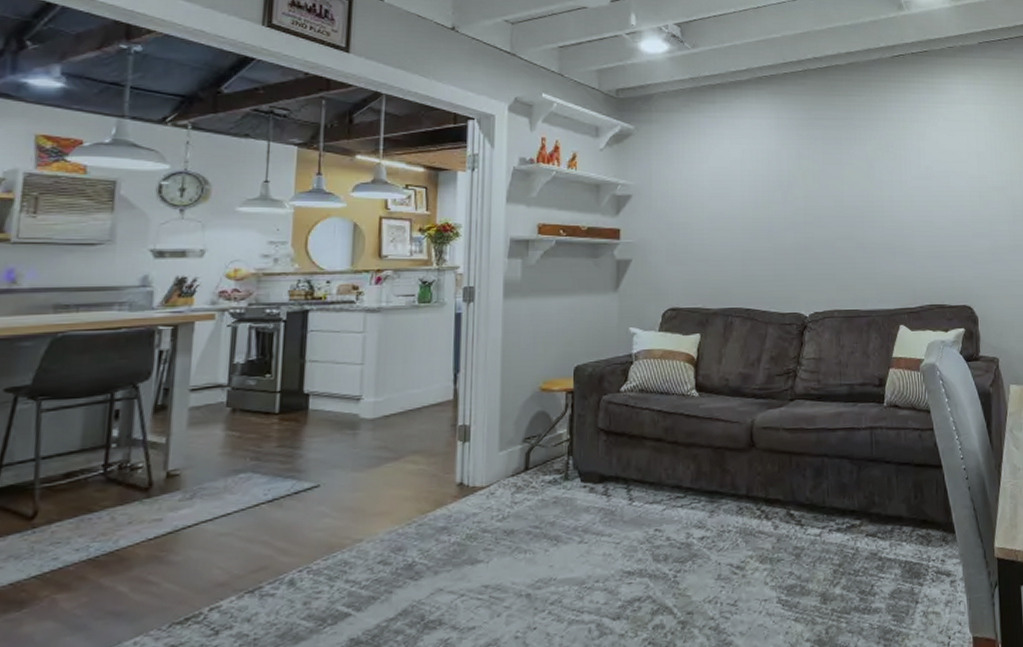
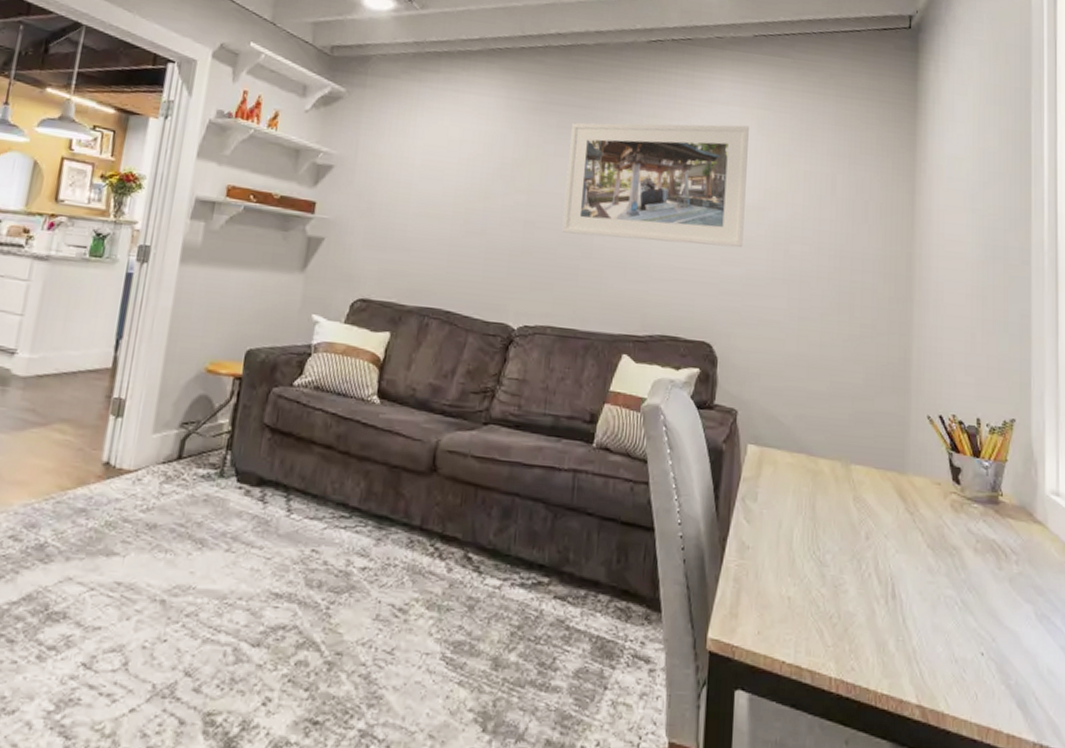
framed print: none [834,120,989,229] -> present [562,122,749,248]

